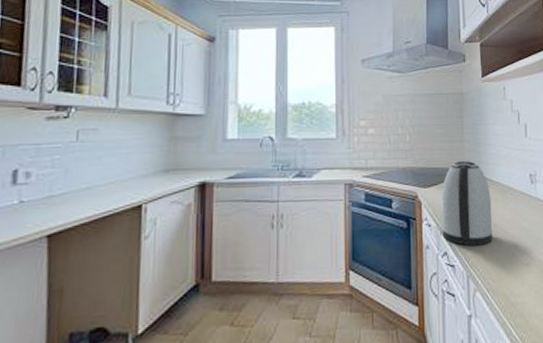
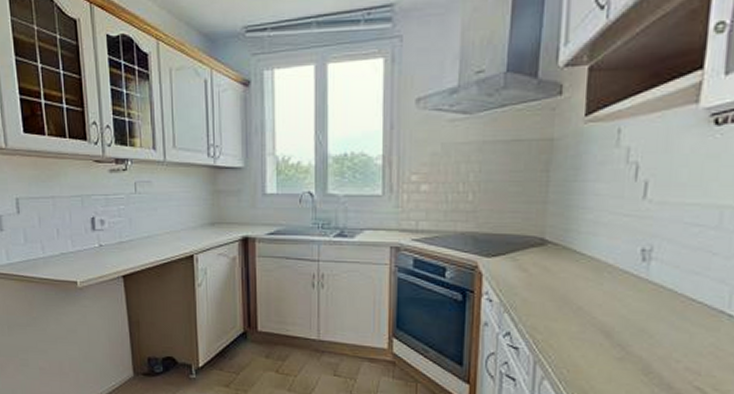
kettle: present [441,161,493,246] -> none [506,228,579,330]

